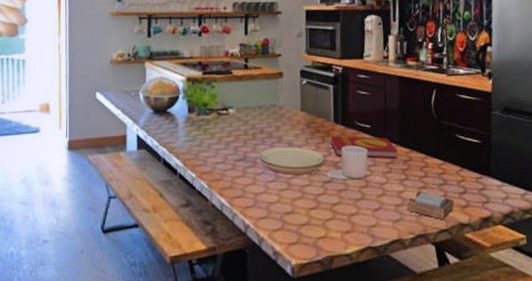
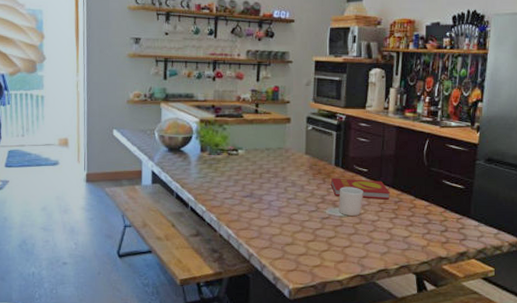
plate: present [259,146,325,175] -> none [264,185,324,211]
napkin holder: present [406,190,455,220] -> none [393,228,436,254]

